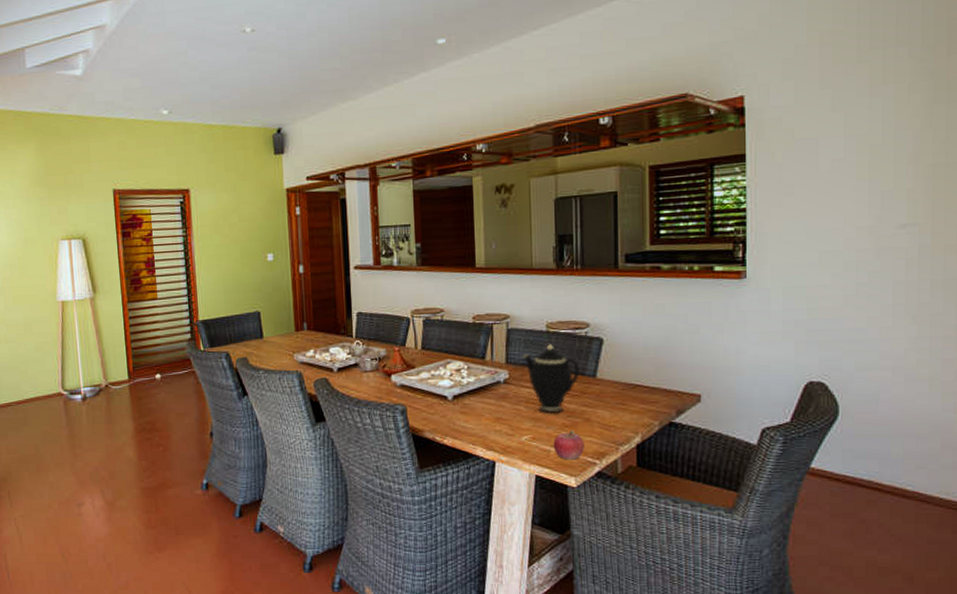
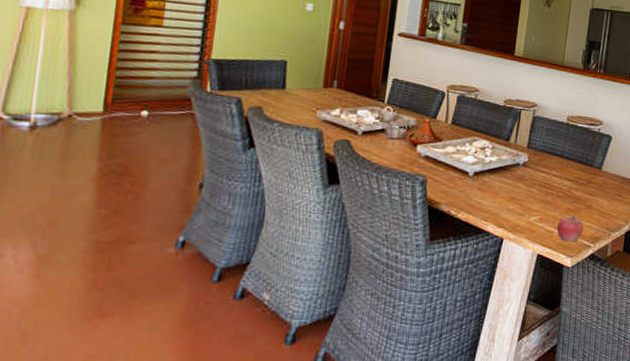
teapot: present [522,344,580,414] -> none [542,135,590,199]

